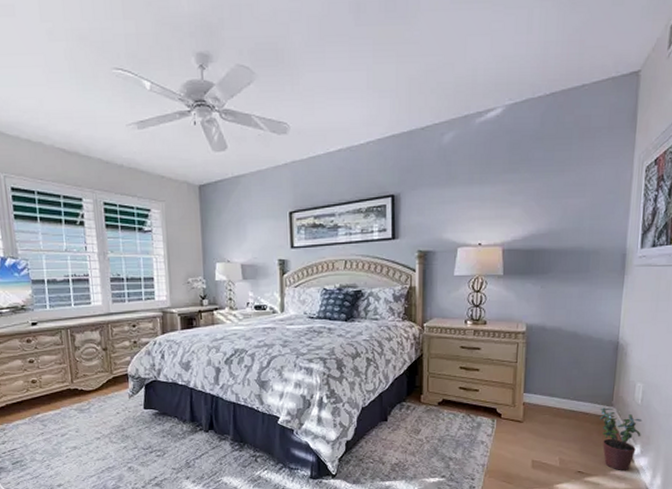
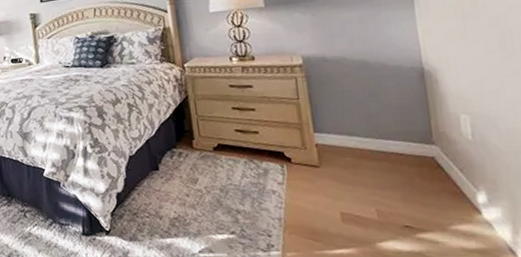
potted plant: present [599,407,643,470] -> none [417,146,483,224]

